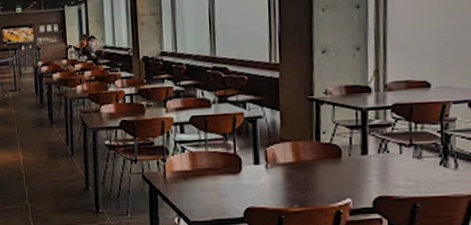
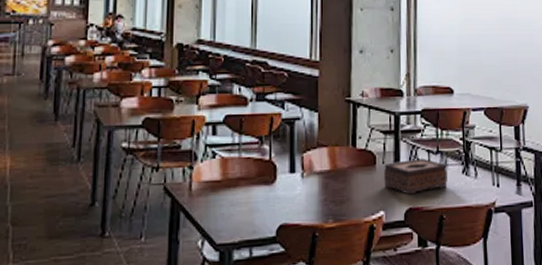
tissue box: none [349,151,423,185] -> present [383,158,448,195]

